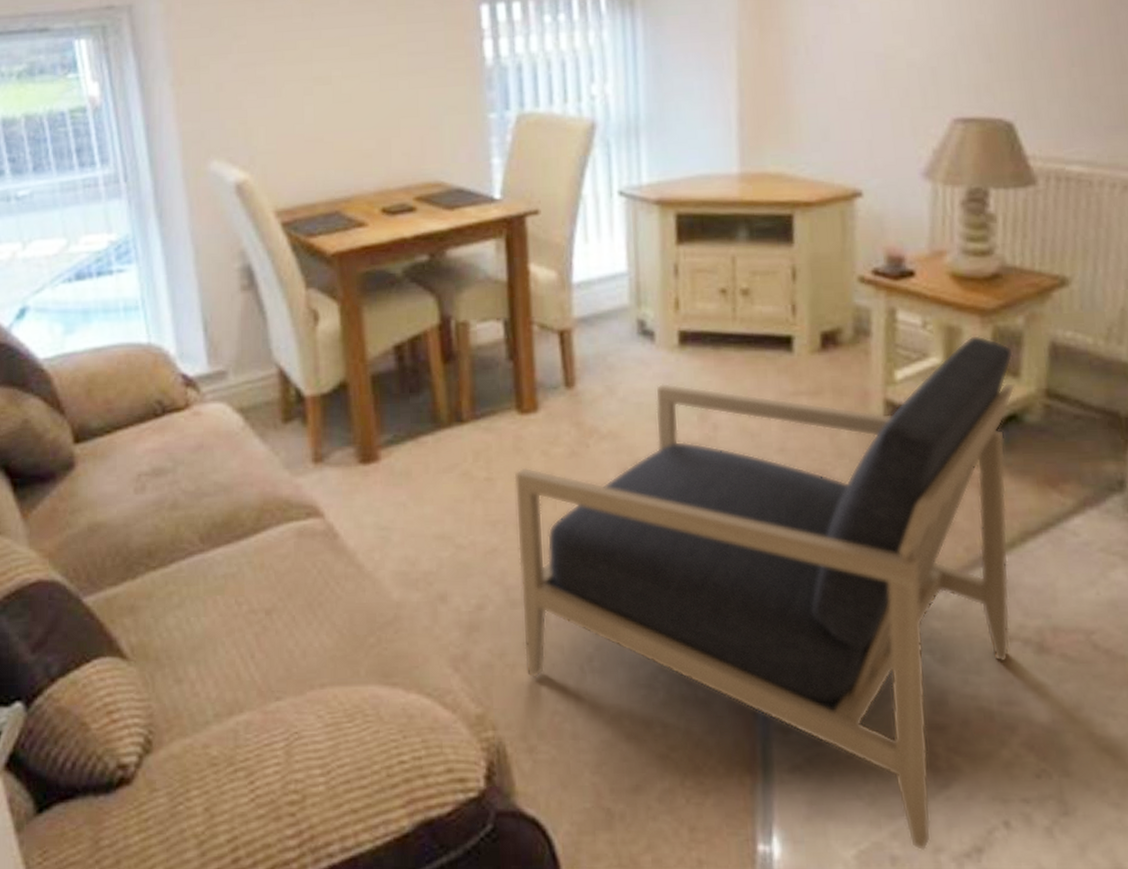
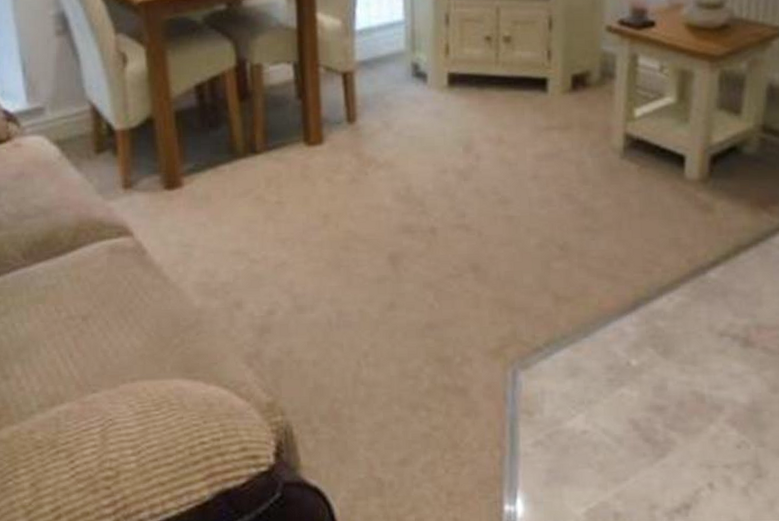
armchair: present [514,335,1015,851] -> none [301,78,736,508]

